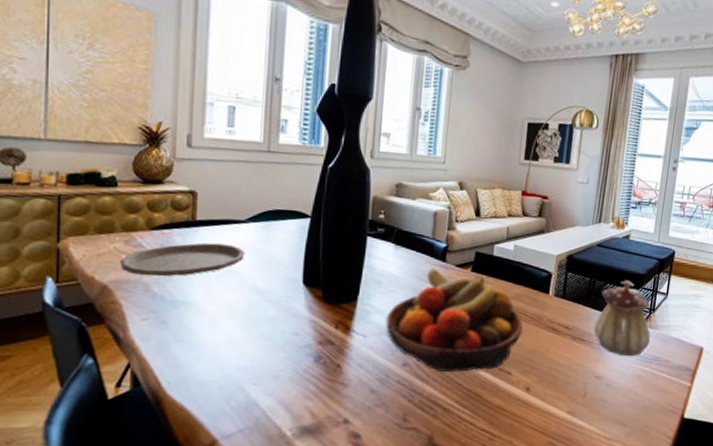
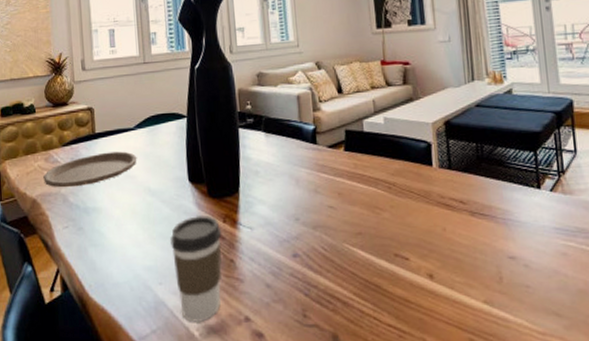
coffee cup: none [272,319,332,423] -> present [170,216,222,322]
fruit bowl: present [386,267,523,373] -> none [269,151,412,262]
teapot: present [593,280,651,357] -> none [492,141,568,230]

